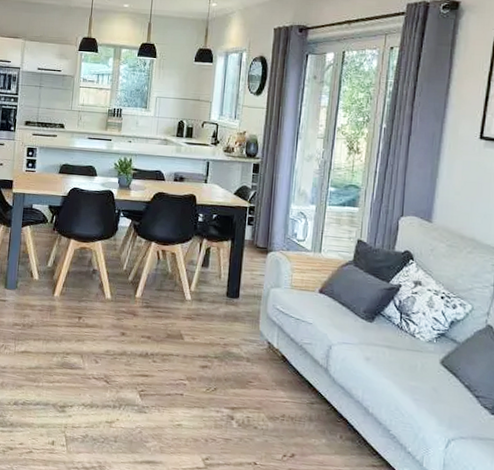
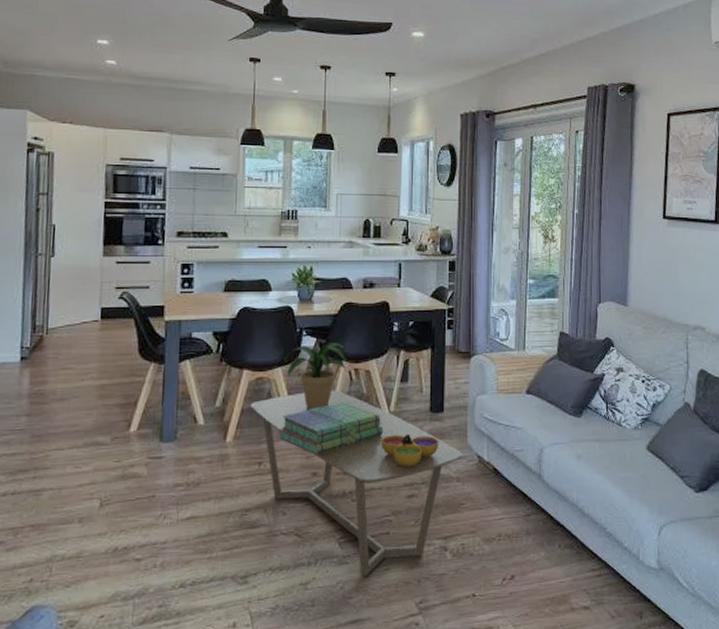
coffee table: none [74,264,254,427] -> present [250,390,462,577]
stack of books: none [95,276,184,319] -> present [278,401,384,456]
potted plant: none [104,224,157,280] -> present [284,341,348,410]
decorative bowl: none [180,311,233,342] -> present [381,435,439,467]

